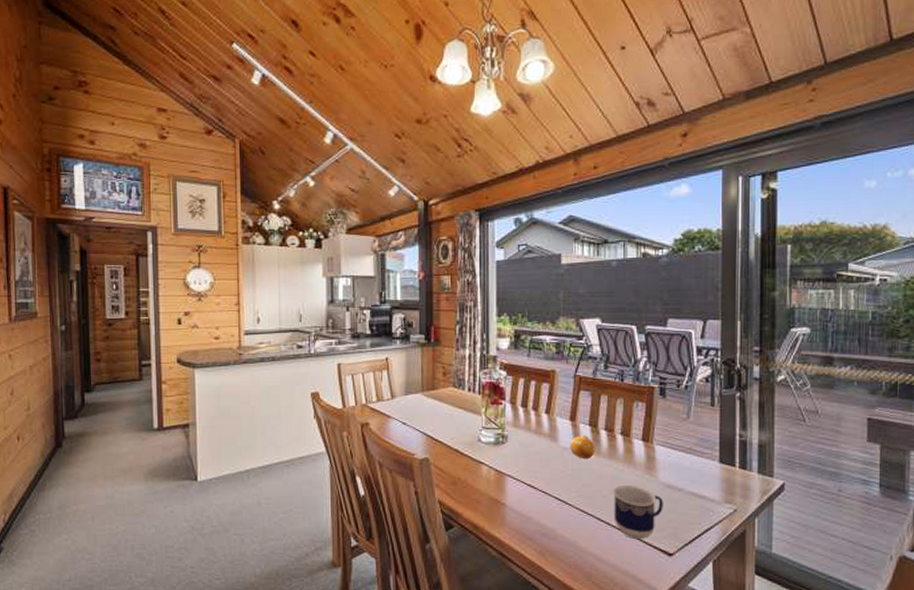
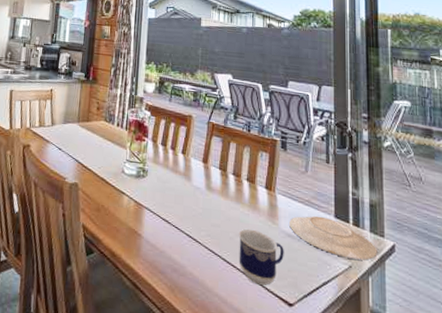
fruit: present [570,435,595,459] -> none [202,177,224,201]
plate: none [669,463,765,502] -> present [289,216,378,261]

